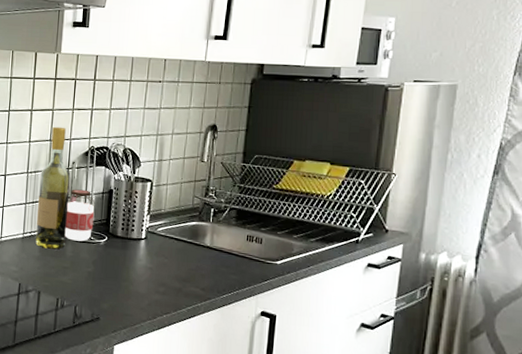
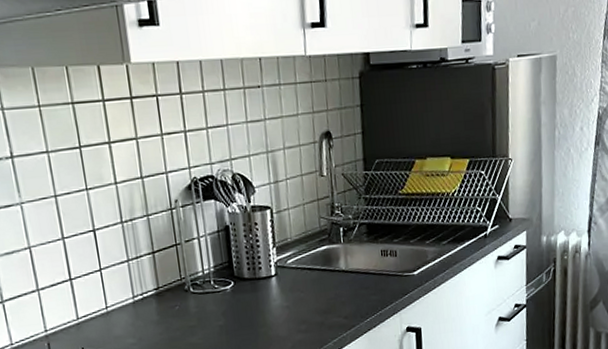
bottle: present [36,126,71,250] -> none [138,158,187,310]
jar: present [65,189,95,242] -> none [179,231,215,294]

